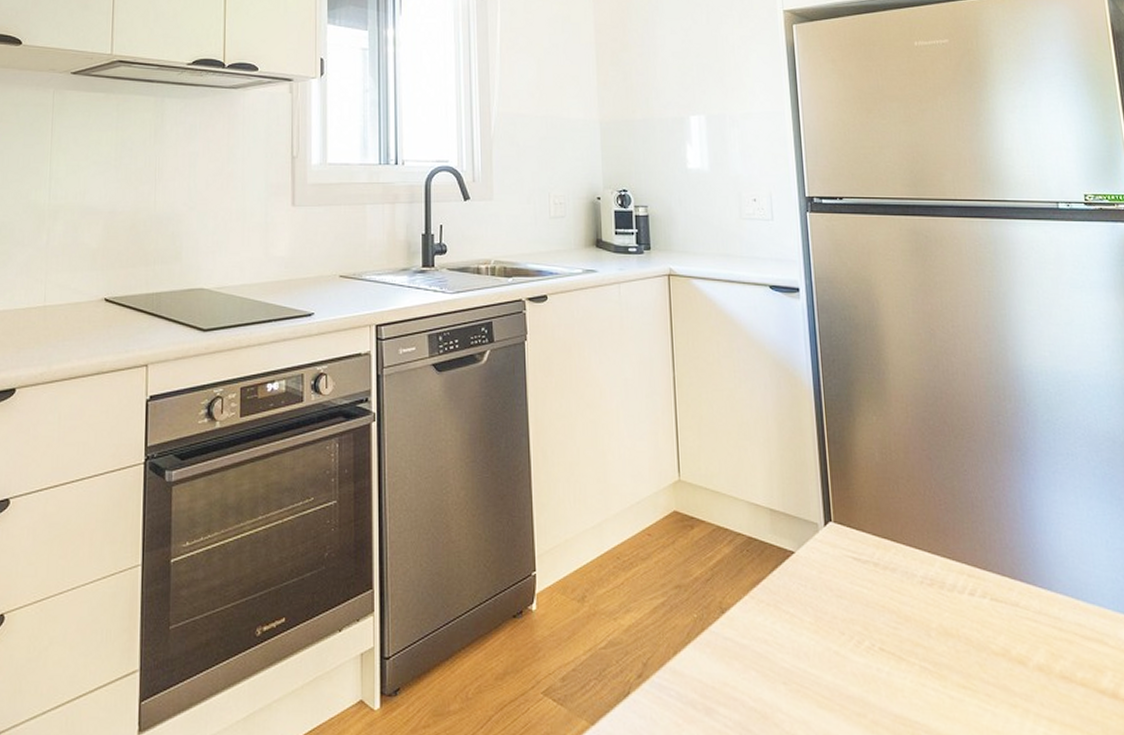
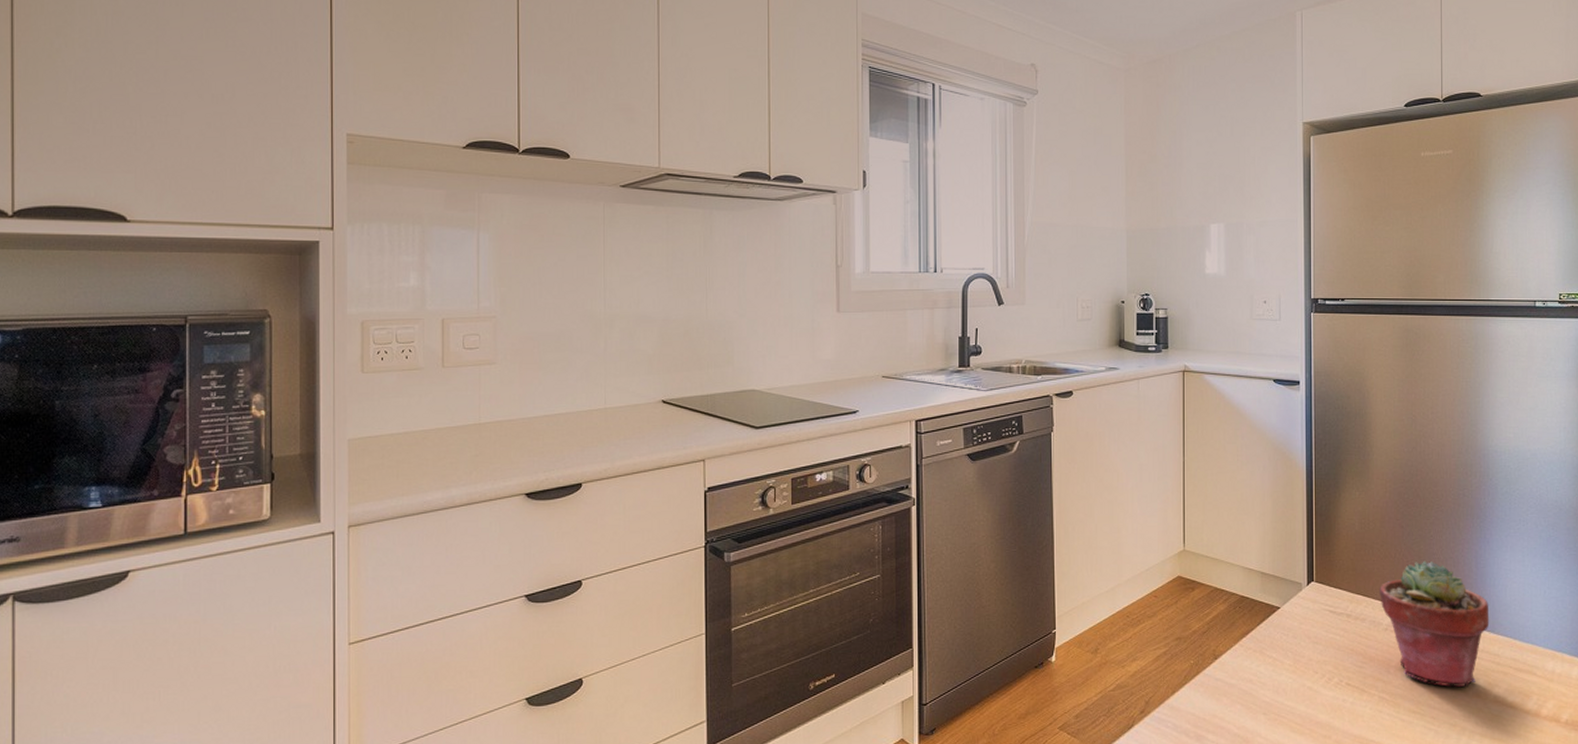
potted succulent: none [910,499,1045,658] -> present [1380,560,1490,688]

